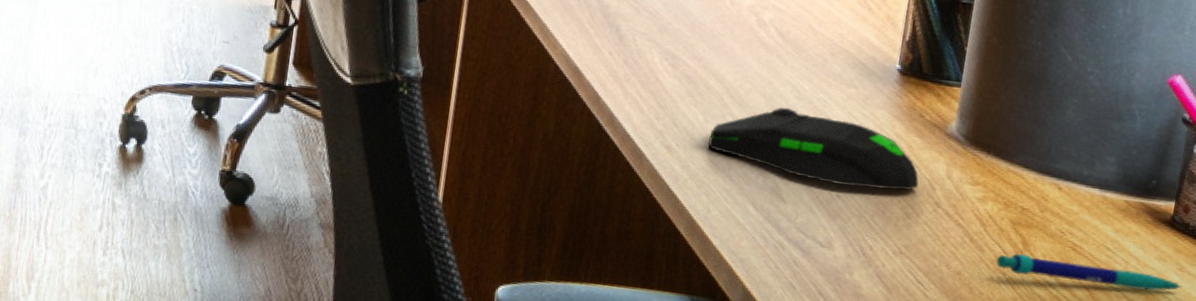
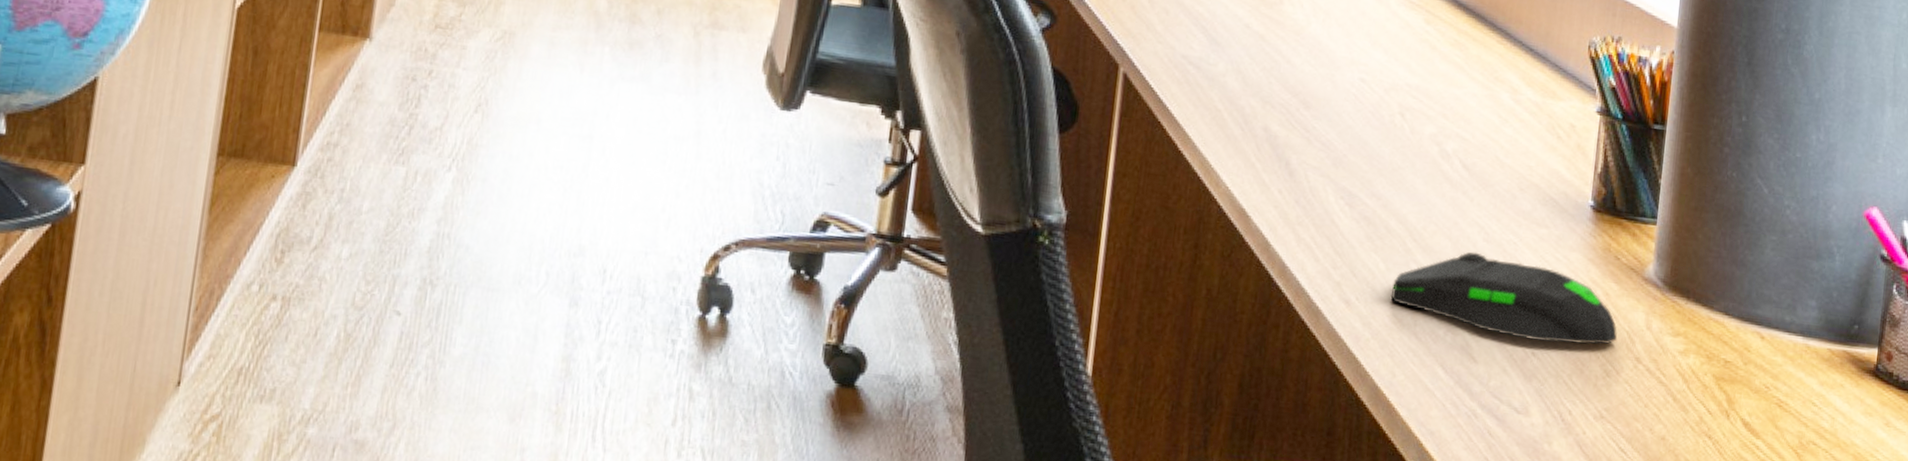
pen: present [996,253,1183,291] -> none [1701,412,1890,450]

